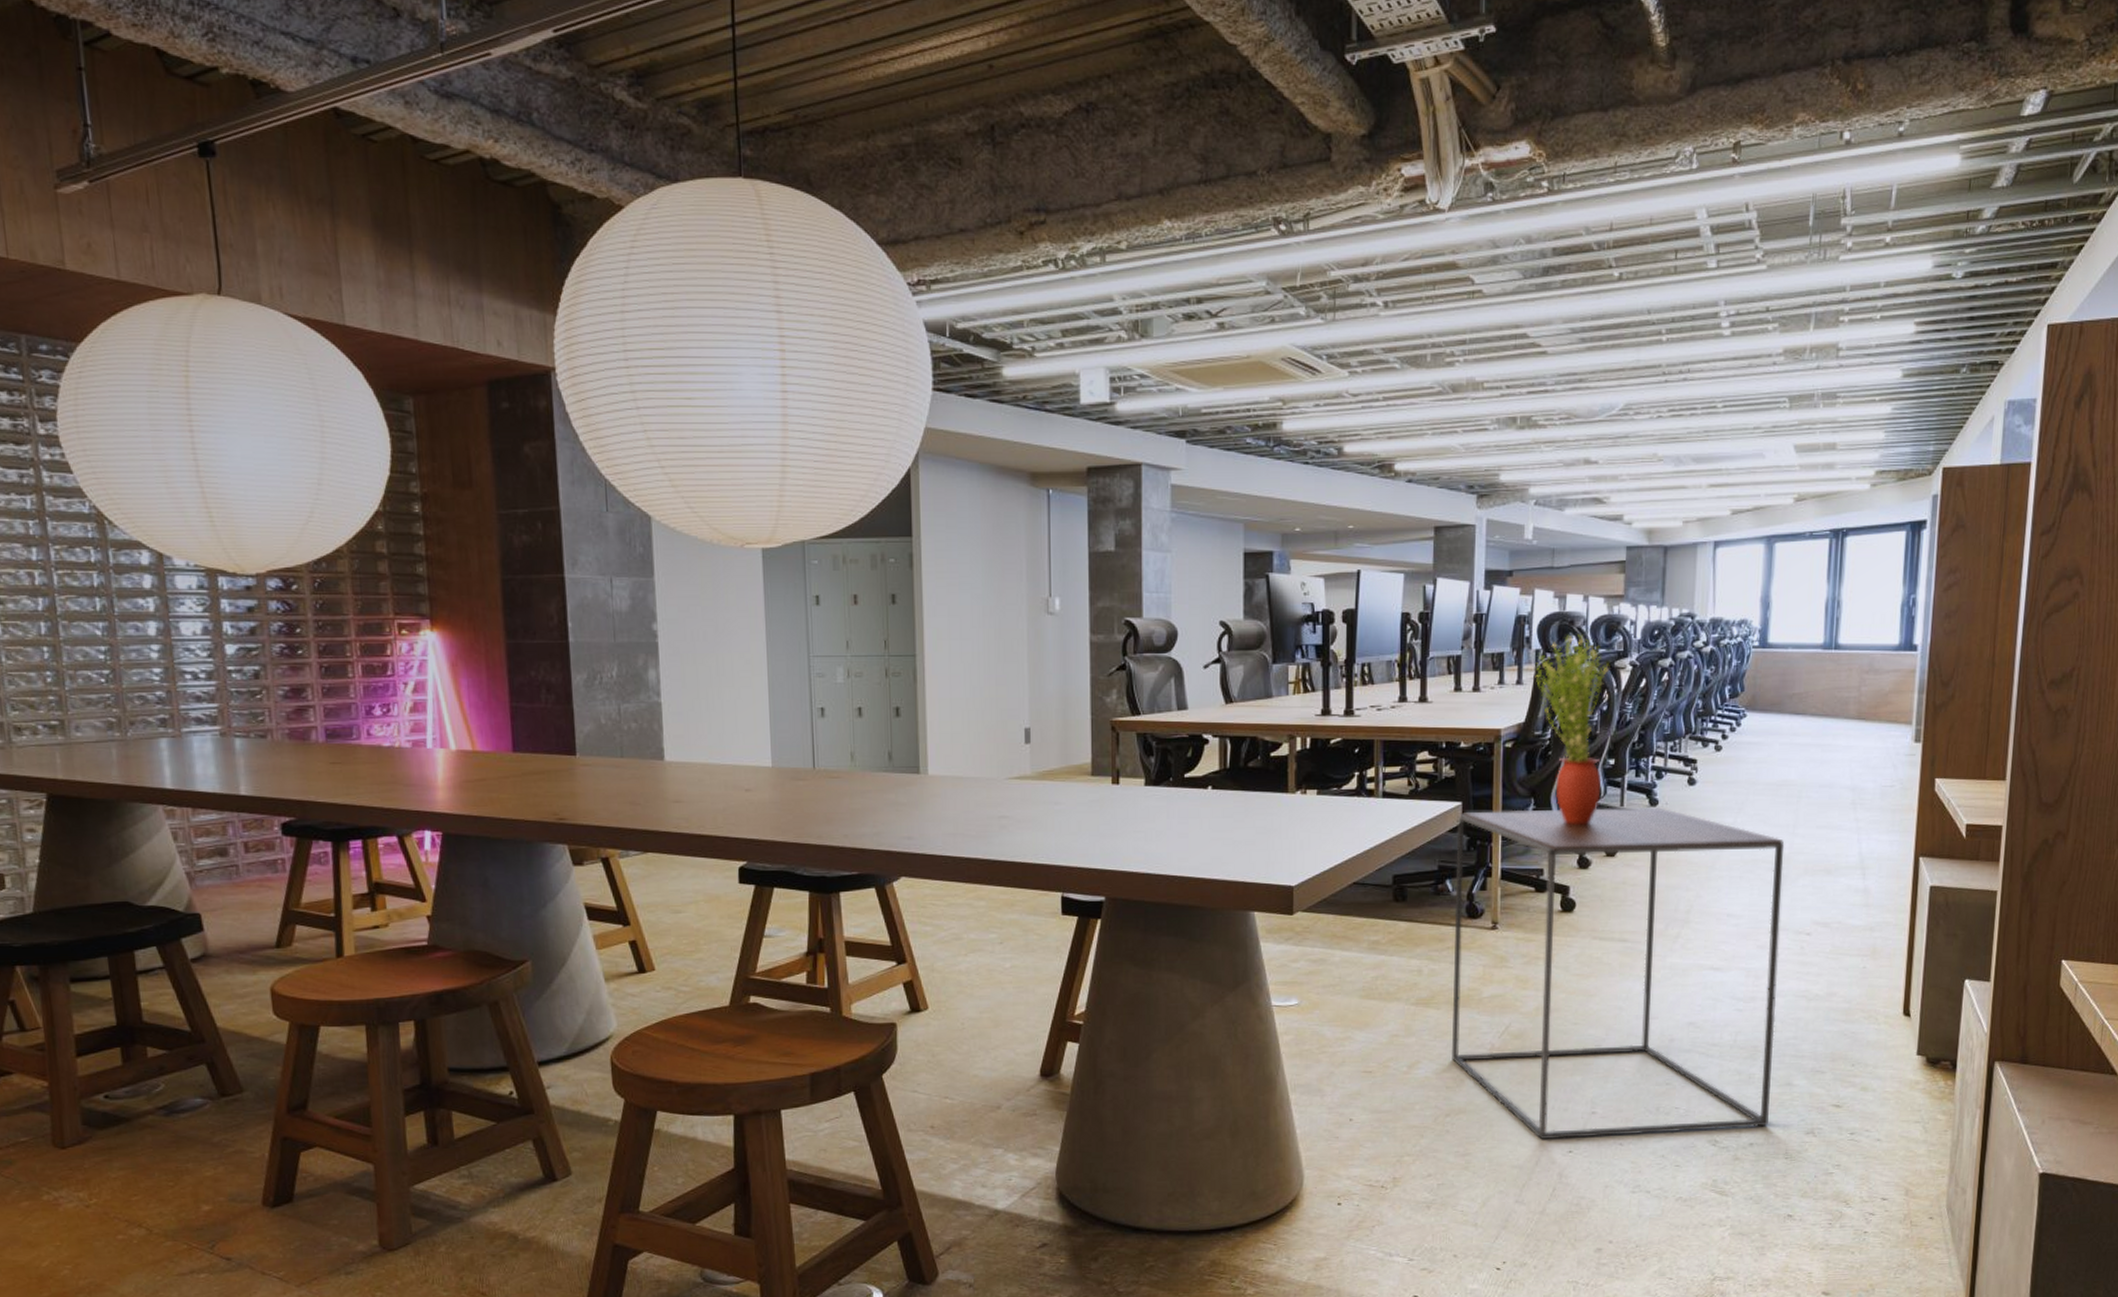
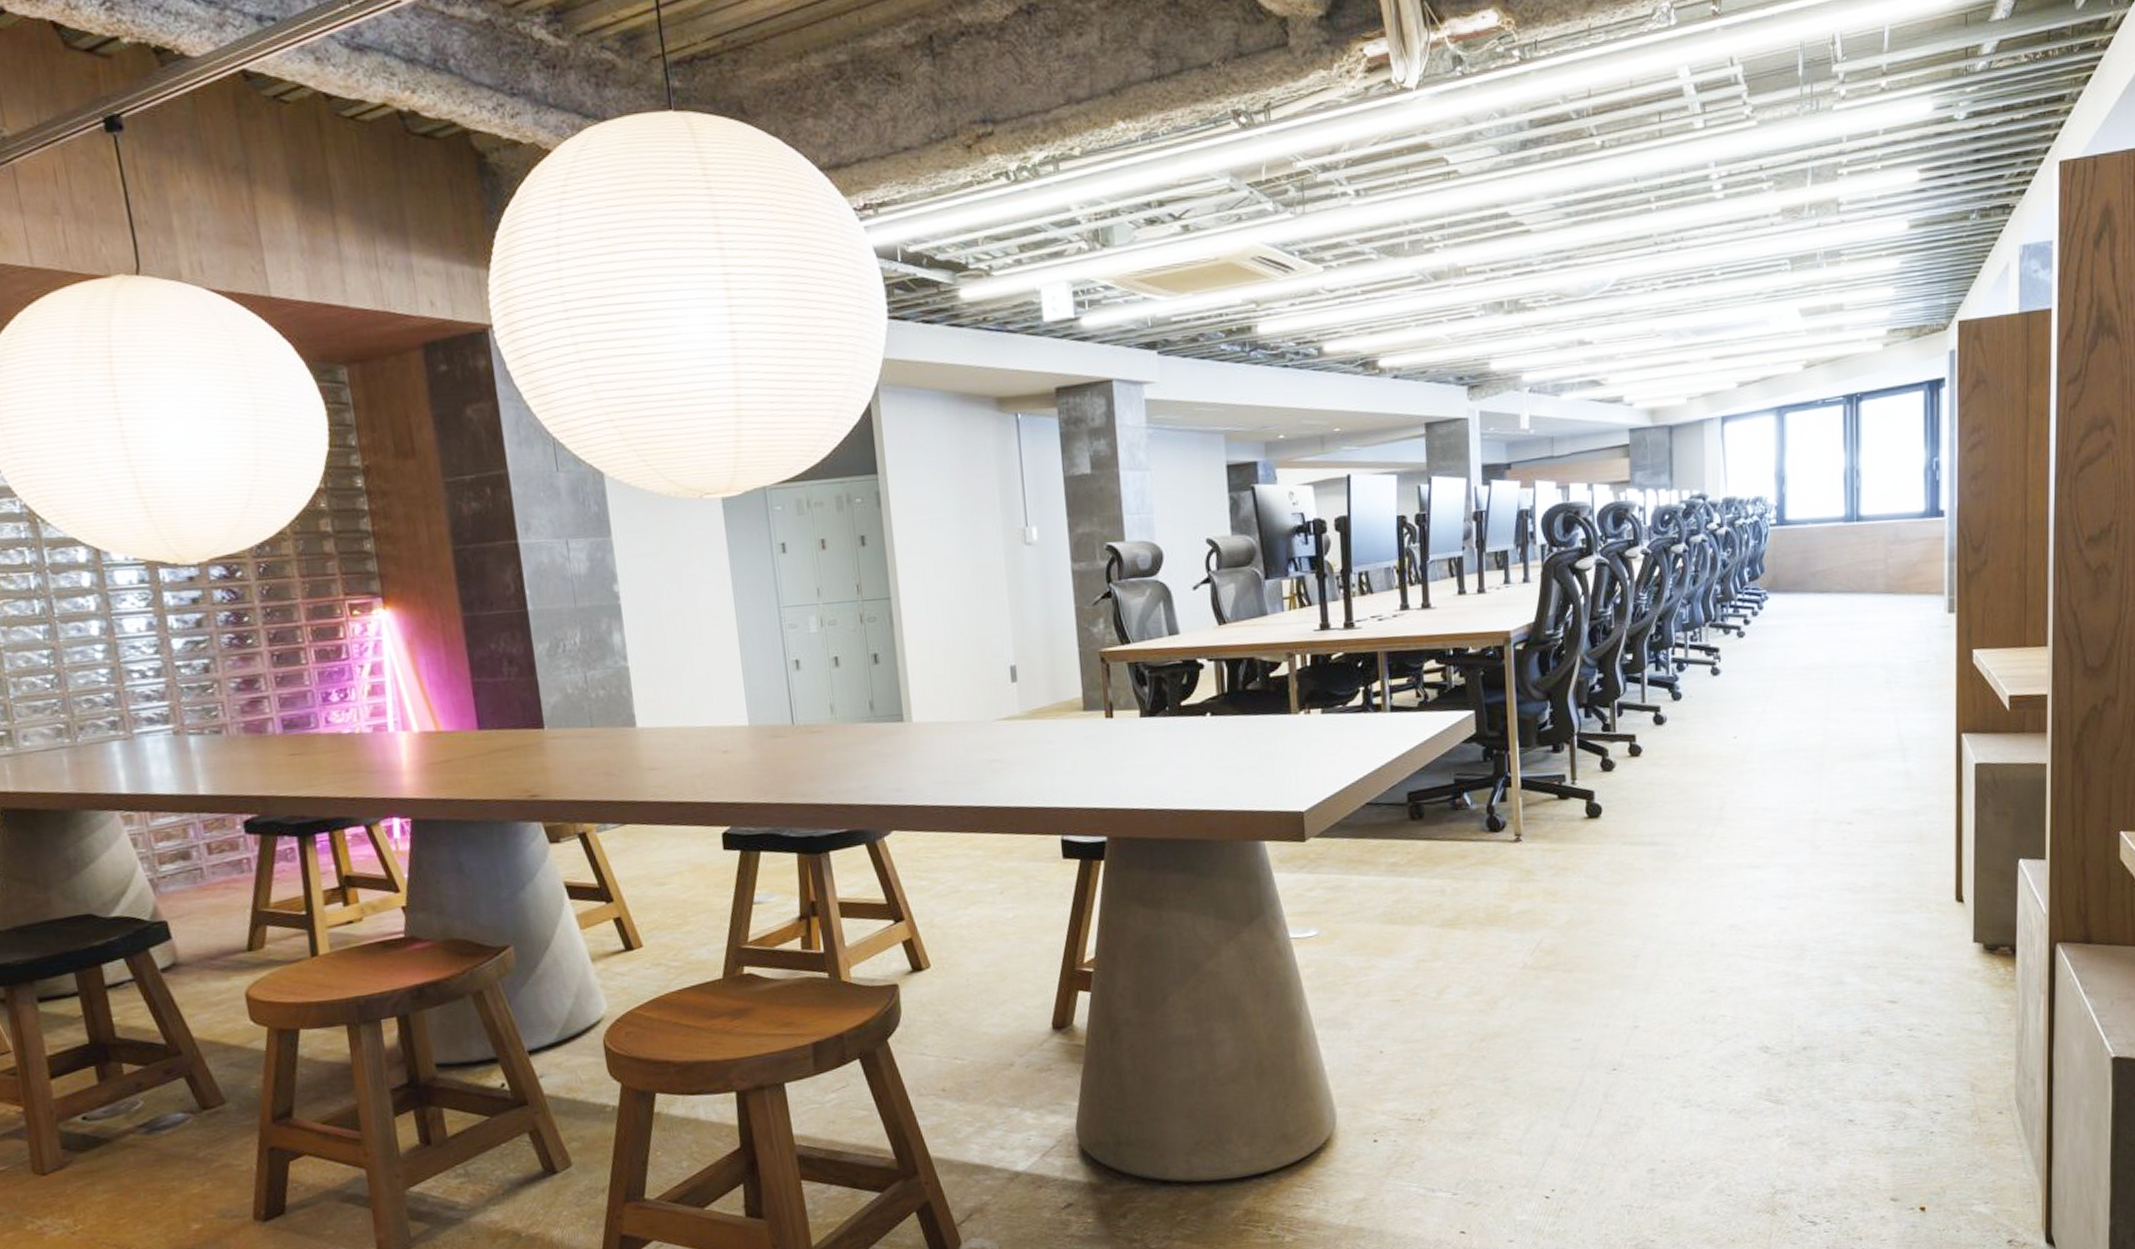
side table: present [1452,806,1785,1139] -> none [1470,700,1822,1058]
potted plant: present [1535,634,1609,825] -> none [1541,525,1621,726]

